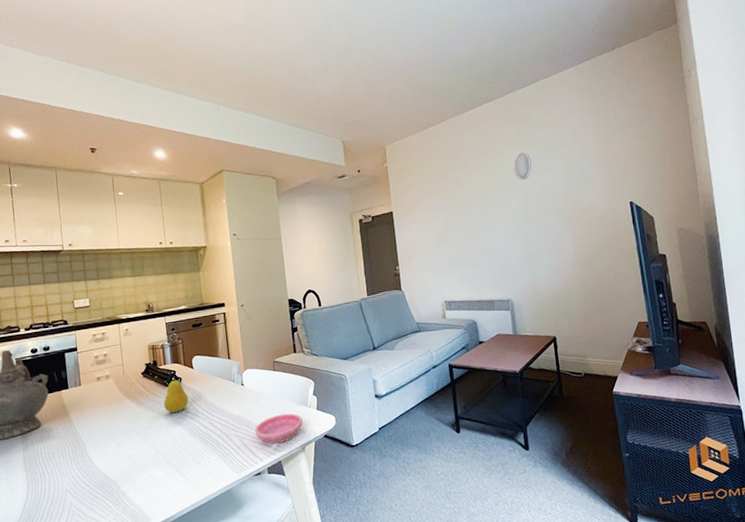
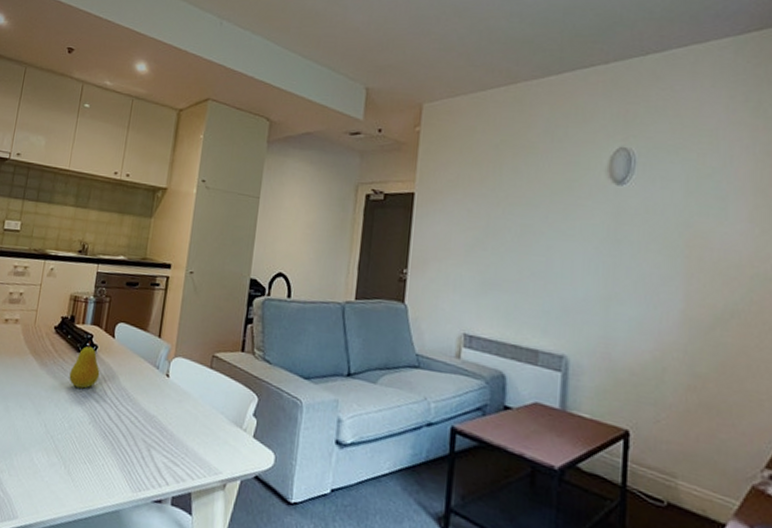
saucer: present [255,413,303,444] -> none [167,428,232,469]

